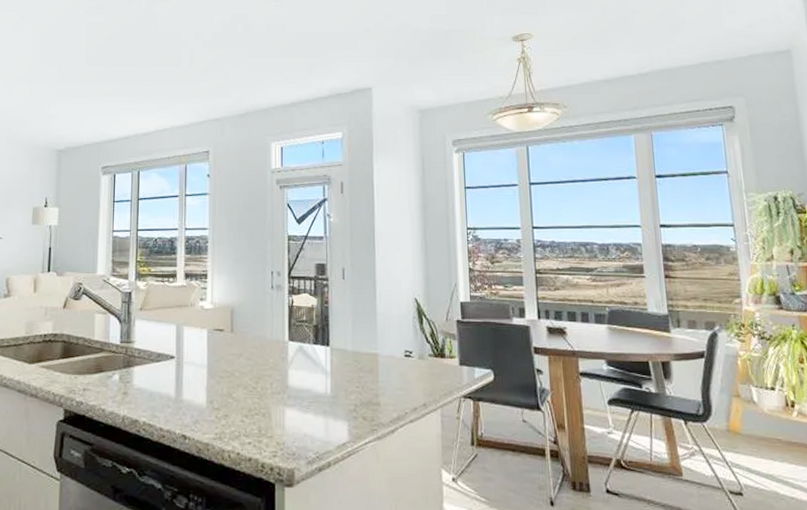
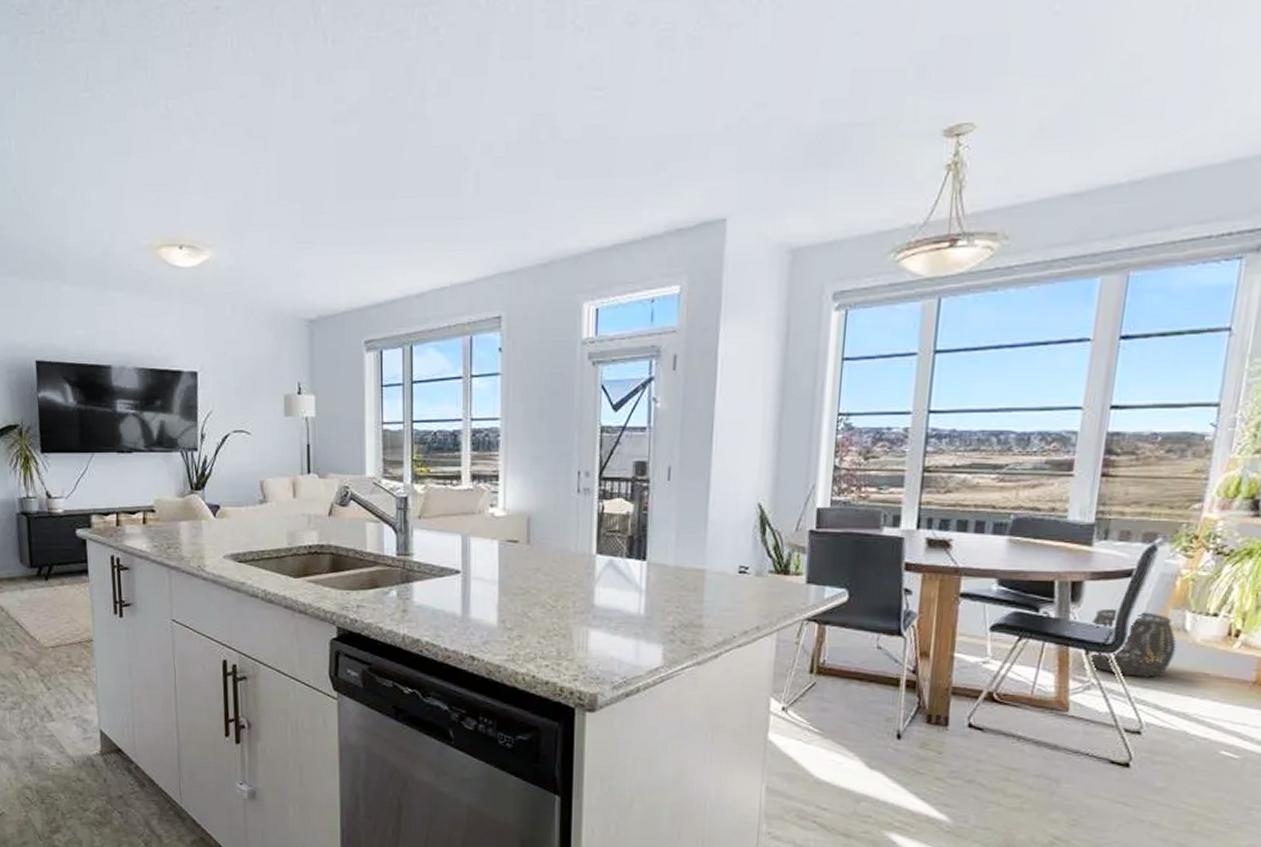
woven basket: none [682,384,752,443] -> present [1087,608,1177,678]

